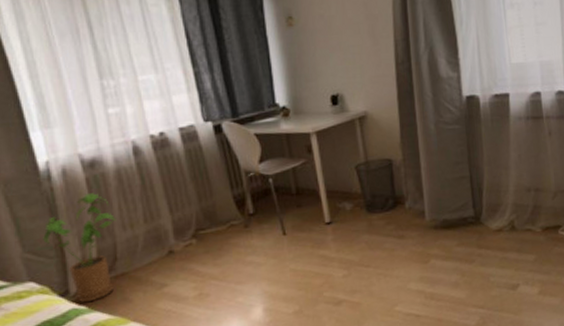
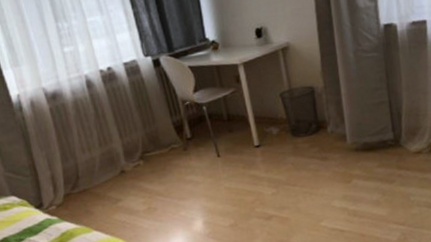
house plant: present [43,193,116,303] -> none [19,121,78,214]

